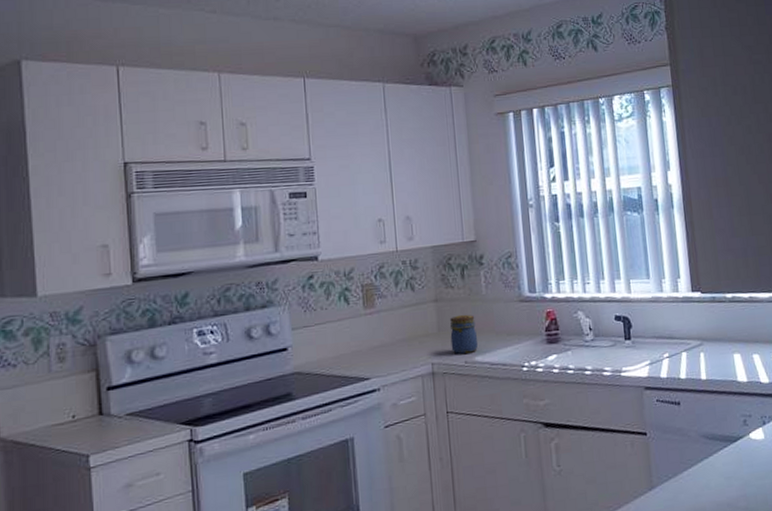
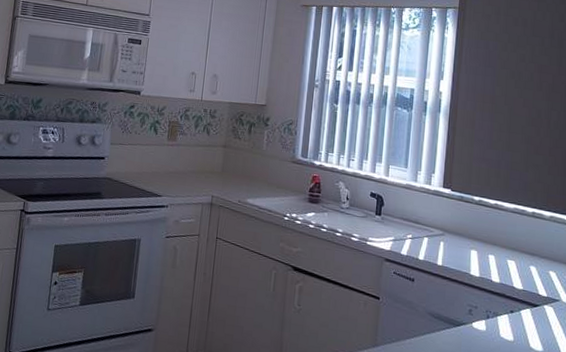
jar: present [449,314,479,354] -> none [229,162,253,195]

